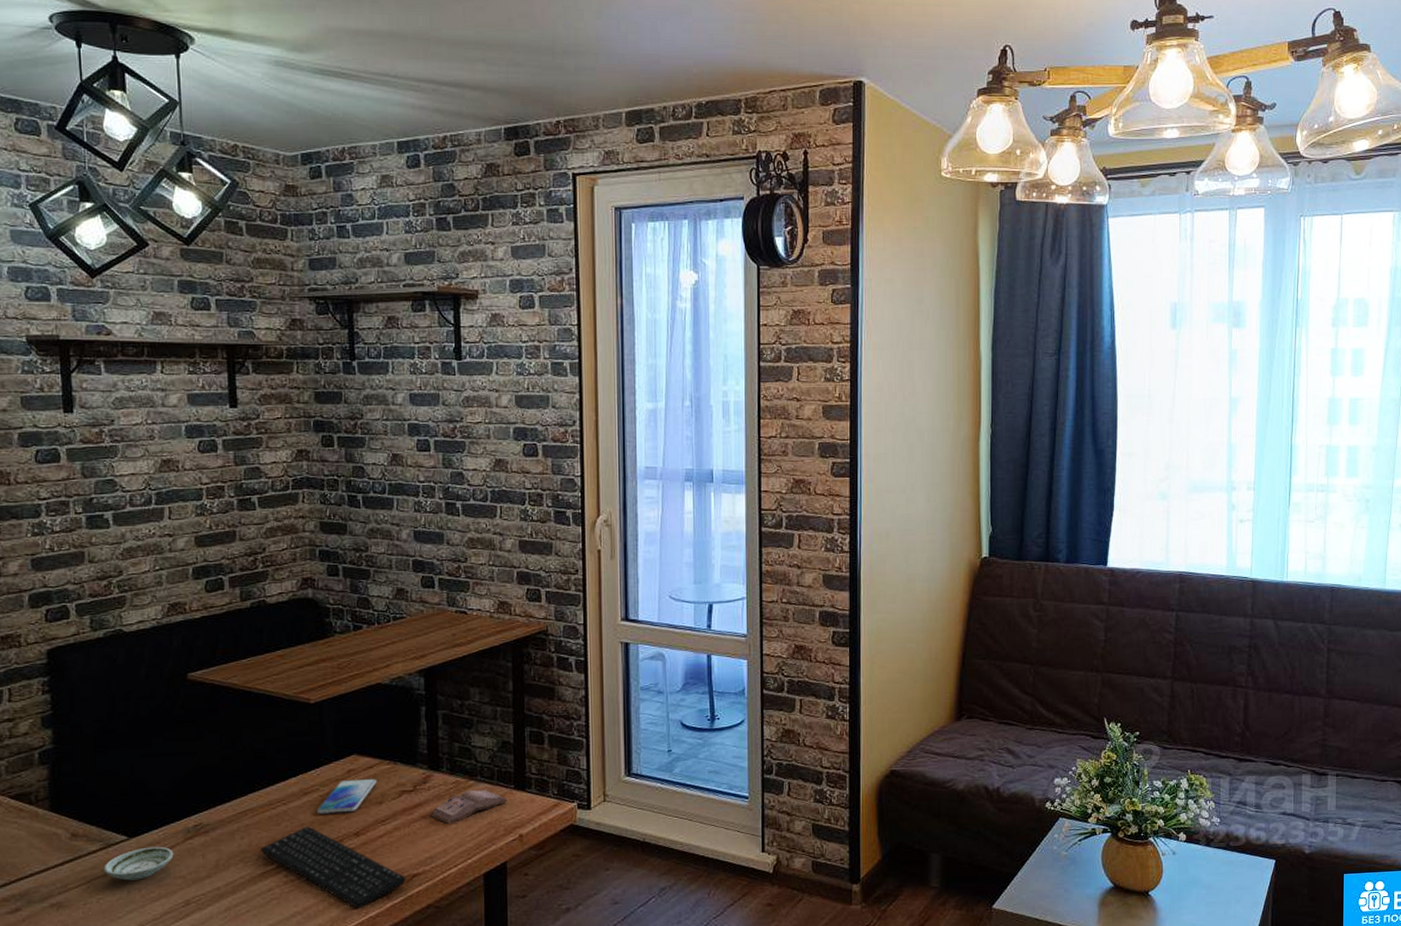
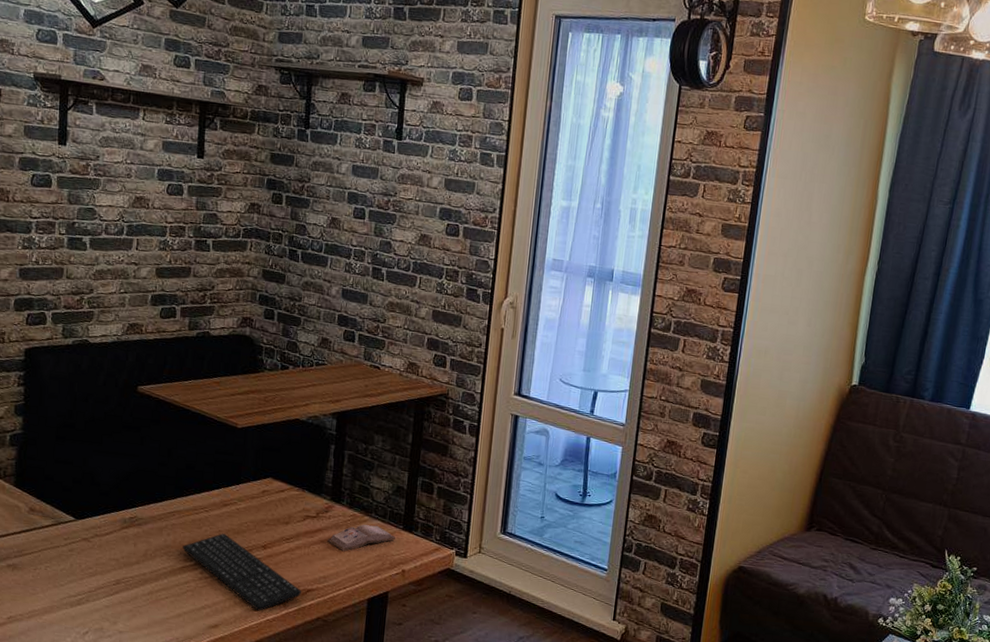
saucer: present [103,846,174,881] -> none [53,529,111,556]
smartphone: present [317,778,377,814] -> none [233,499,286,527]

